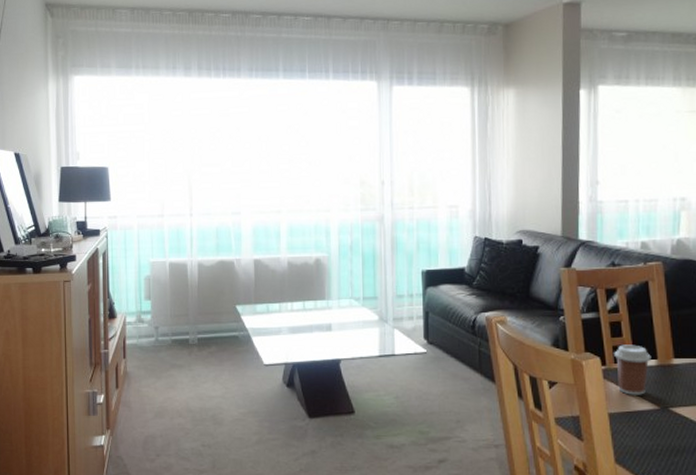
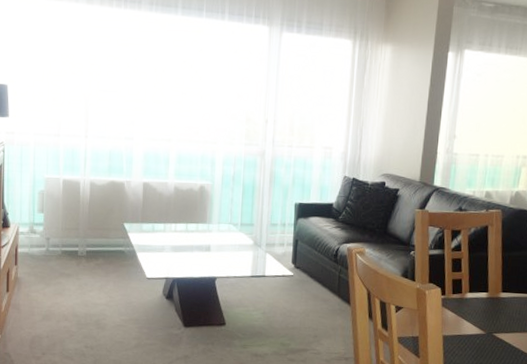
coffee cup: present [614,345,651,395] -> none [453,278,484,322]

